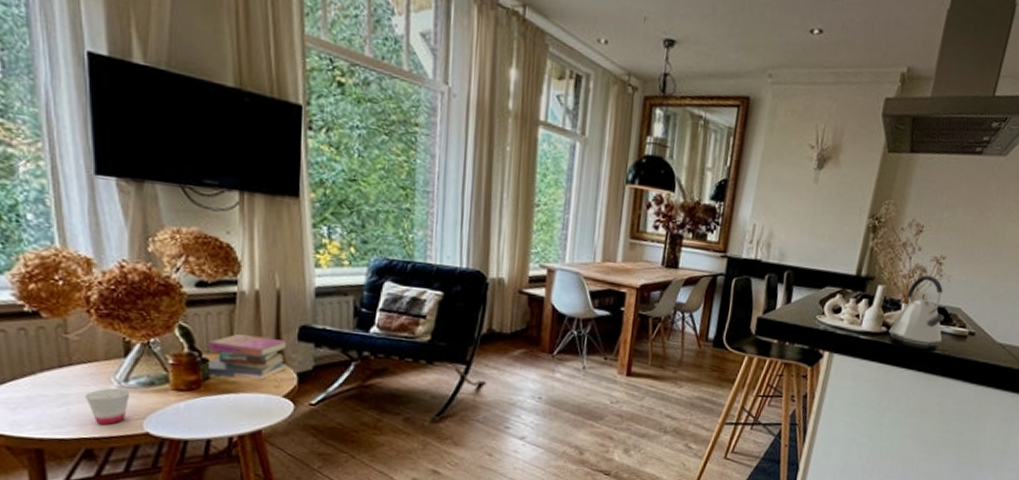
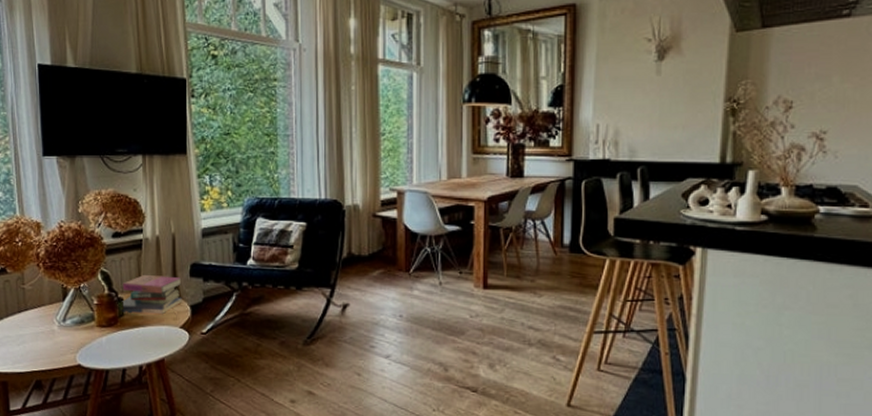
cup: present [85,387,131,425] -> none [36,327,67,360]
kettle: present [889,275,944,354] -> none [770,153,840,241]

